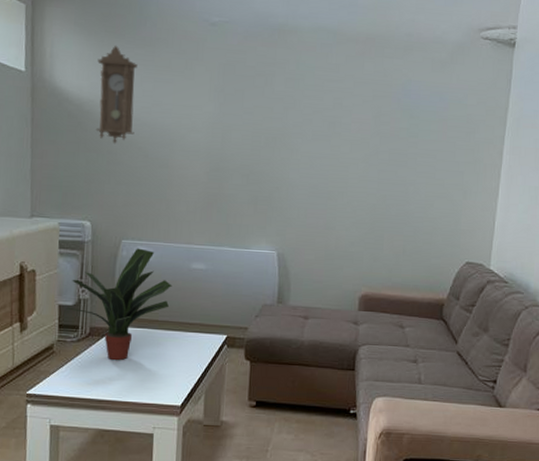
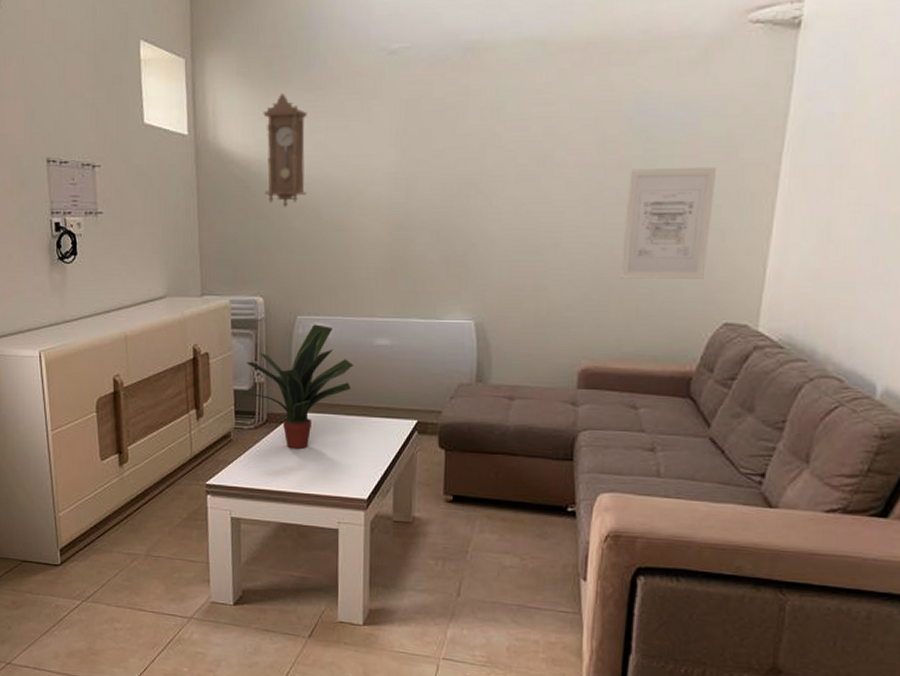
wall art: none [391,138,461,227] -> present [620,166,718,279]

